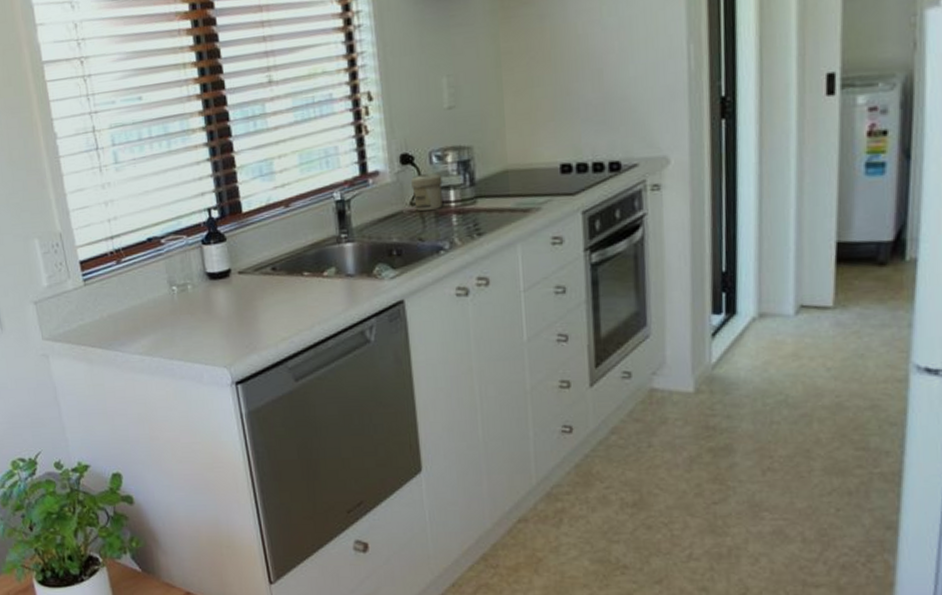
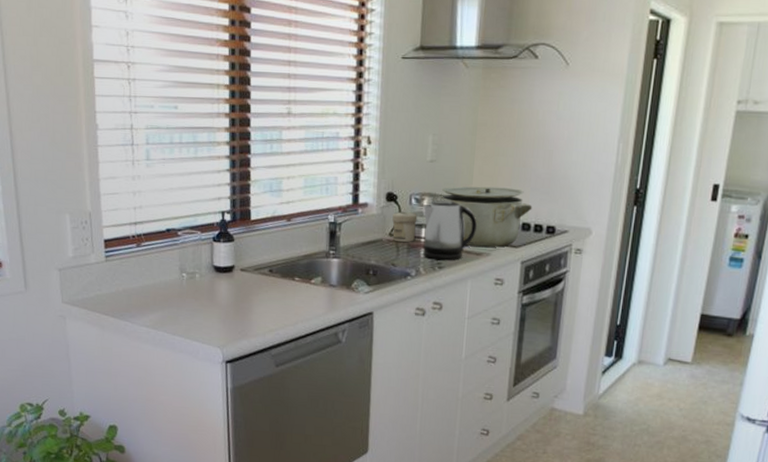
kettle: none [449,150,520,225] -> present [423,200,478,260]
saucepan: none [461,123,587,204] -> present [435,186,533,248]

